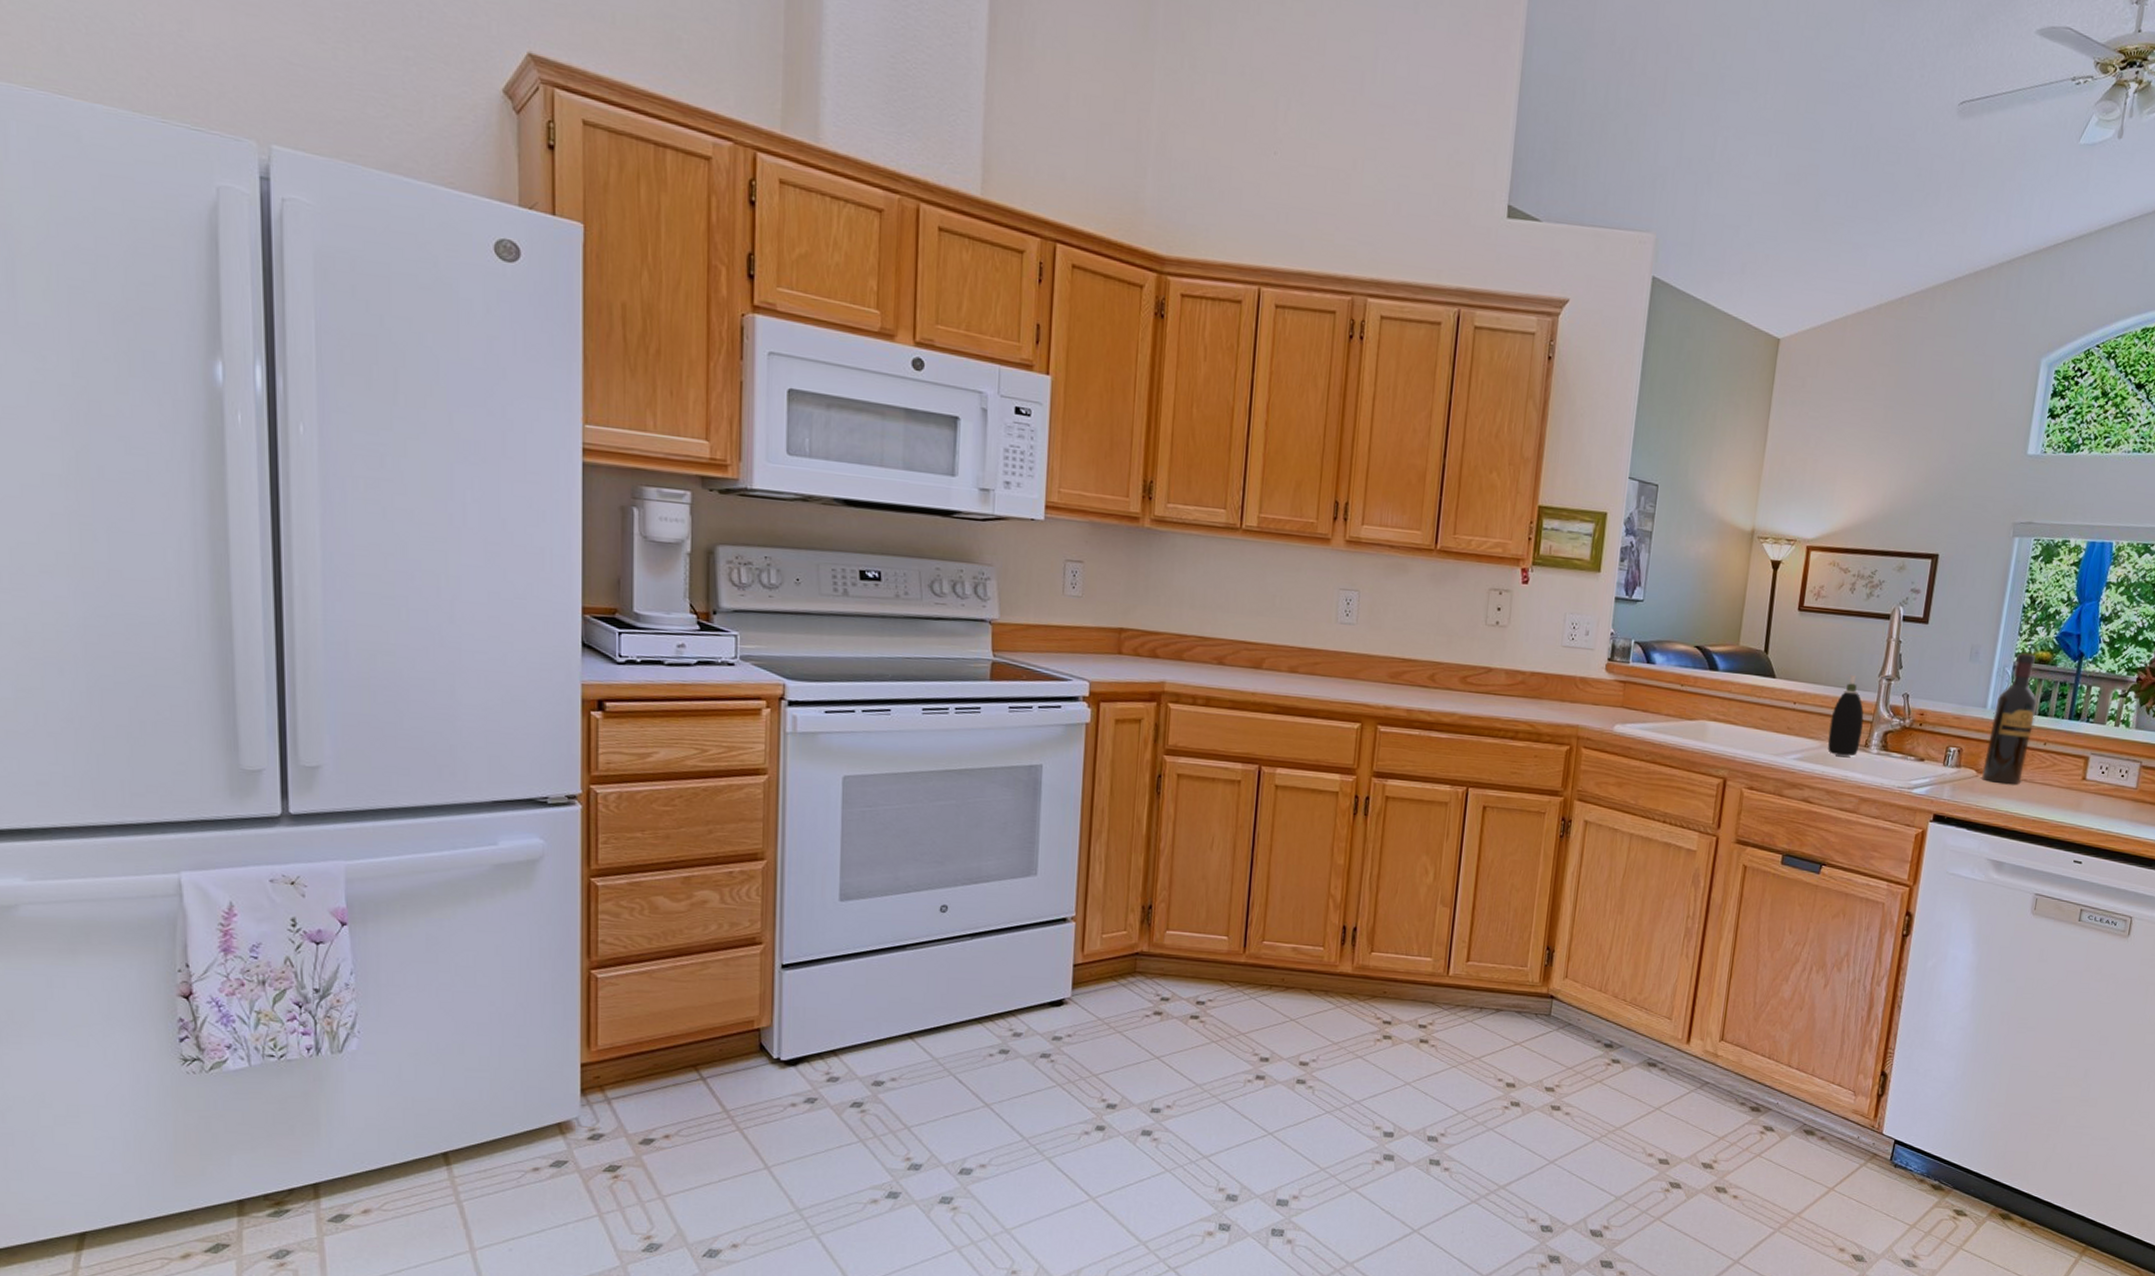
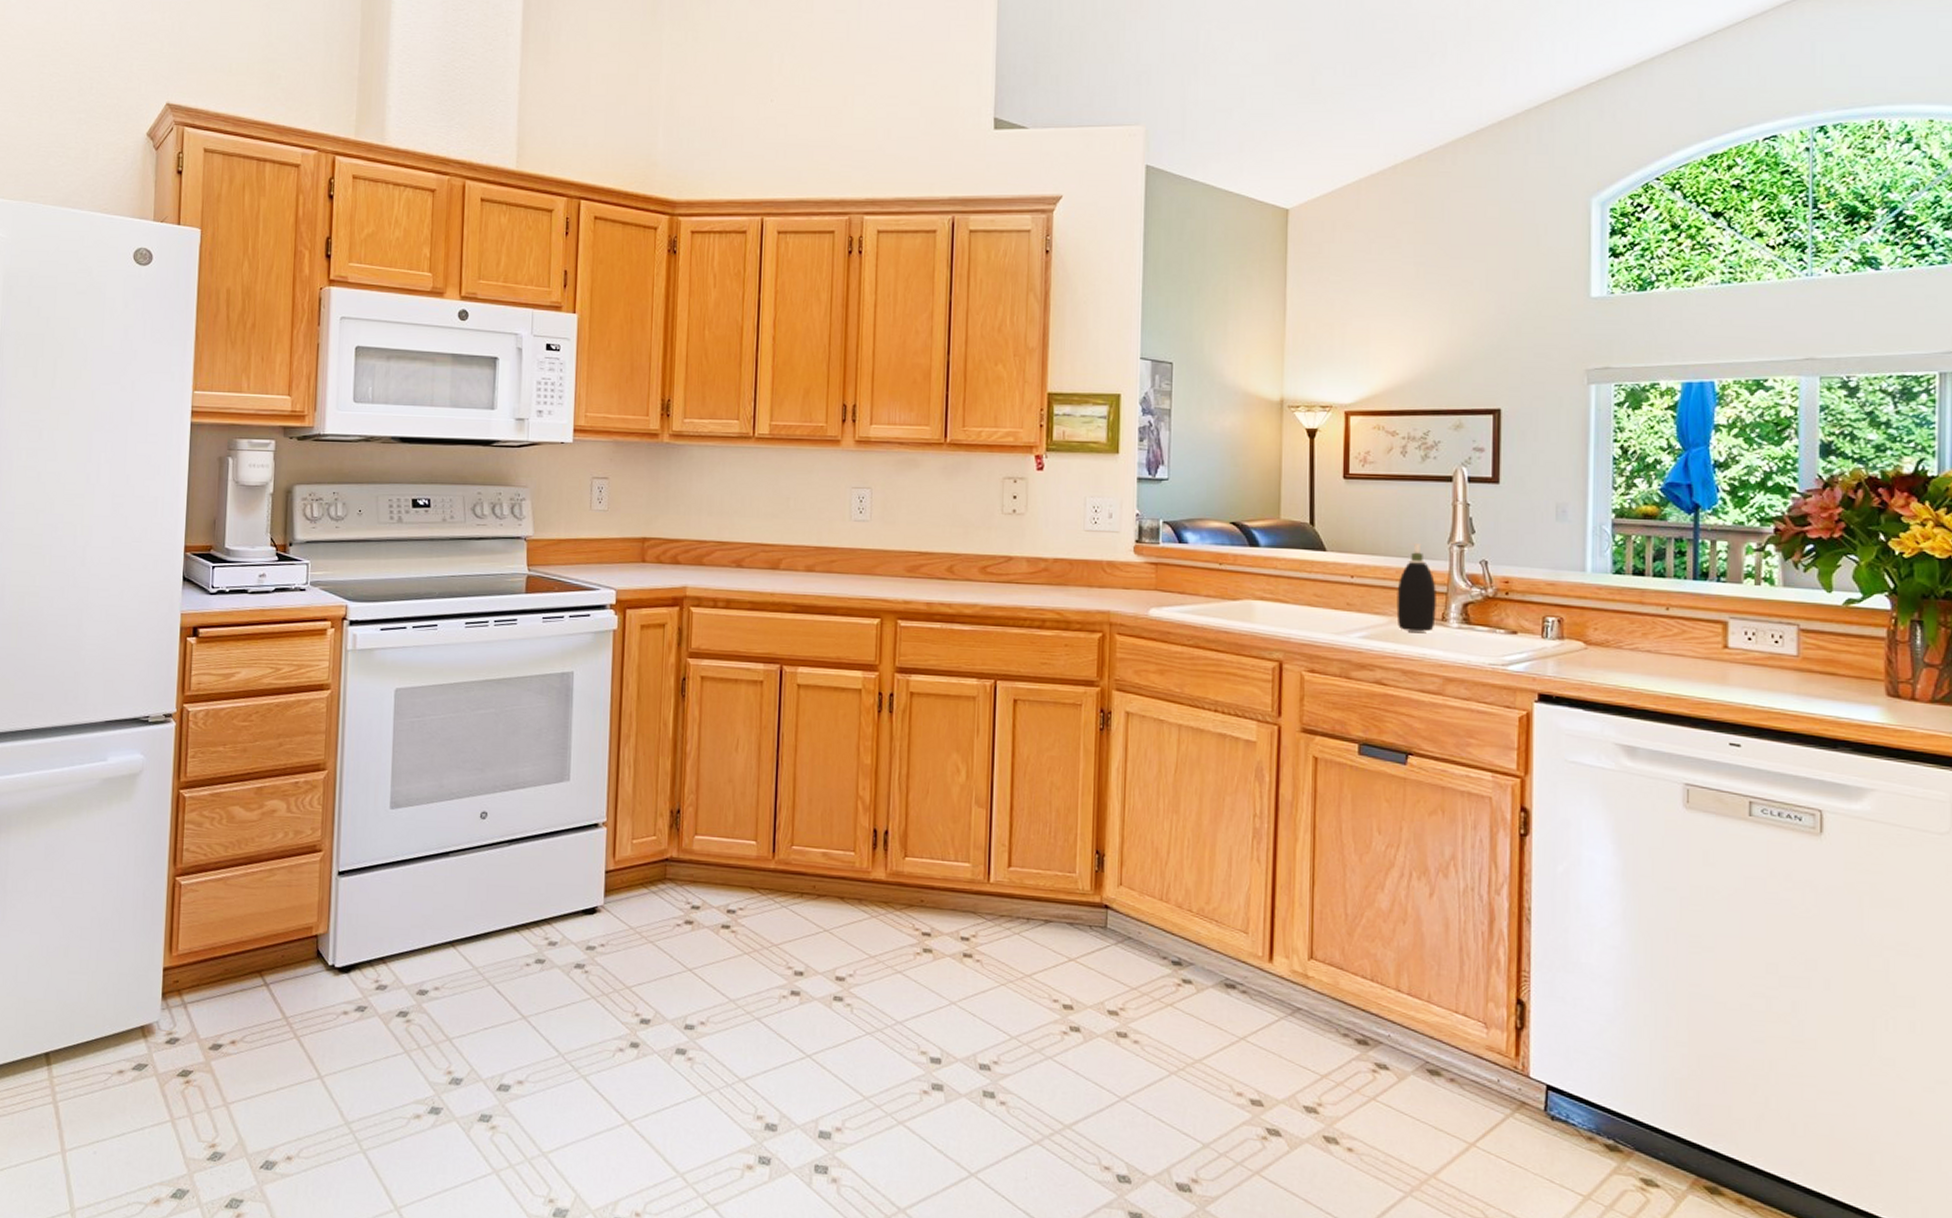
wine bottle: present [1981,653,2037,786] -> none [1593,508,1649,658]

